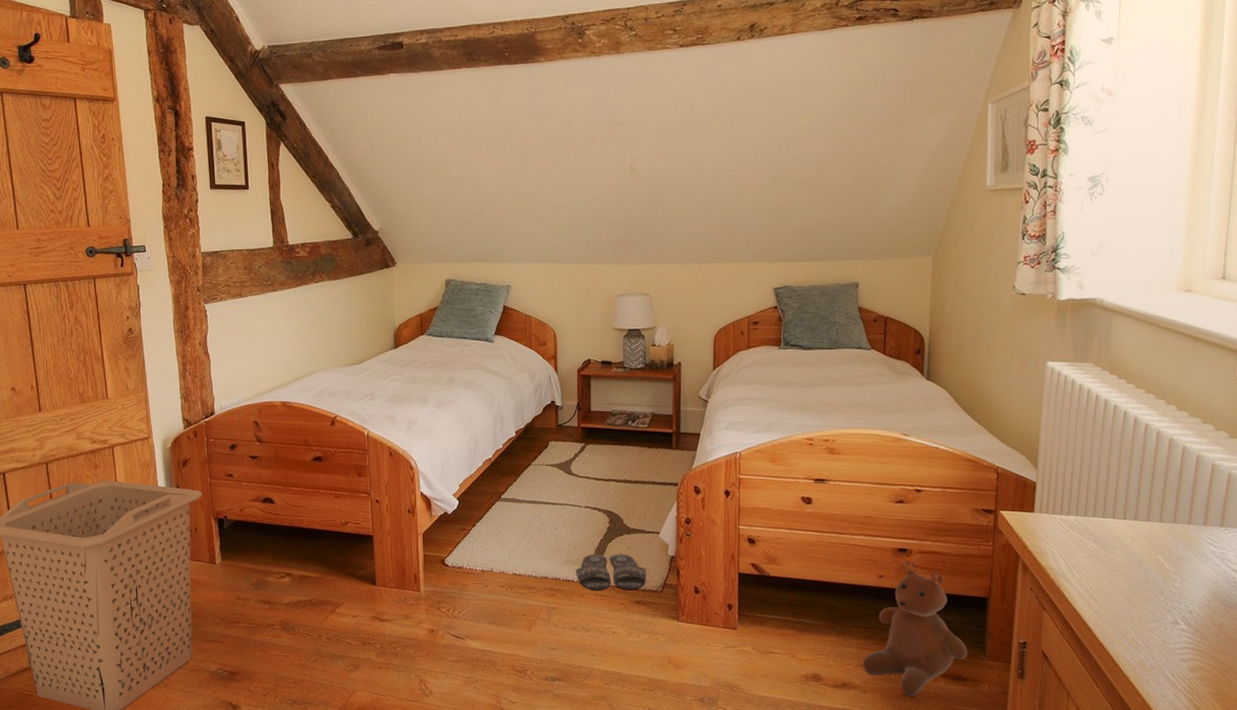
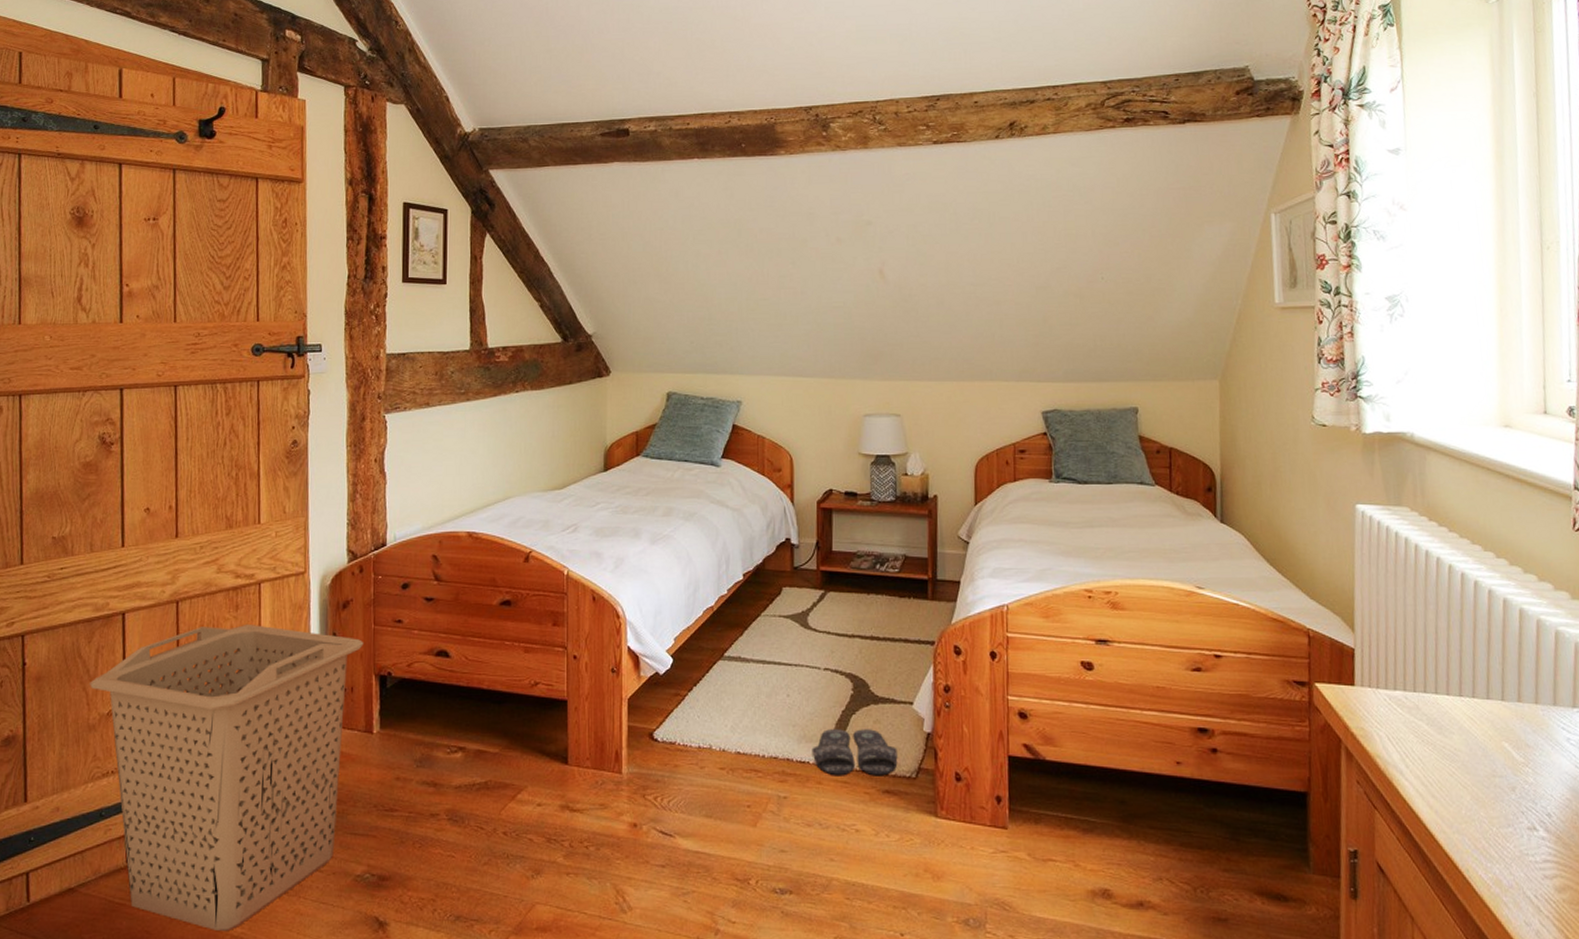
teddy bear: present [862,561,968,696] -> none [1161,744,1289,921]

